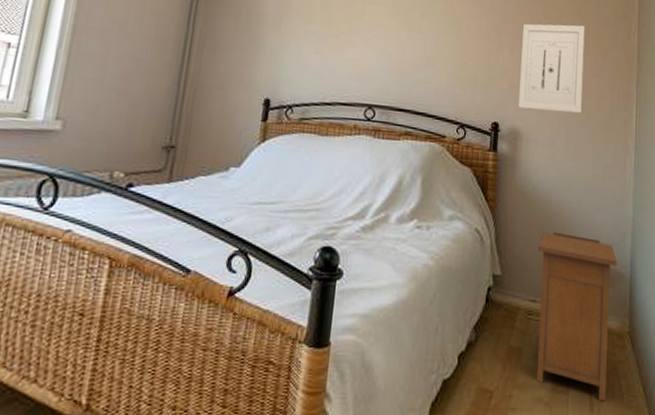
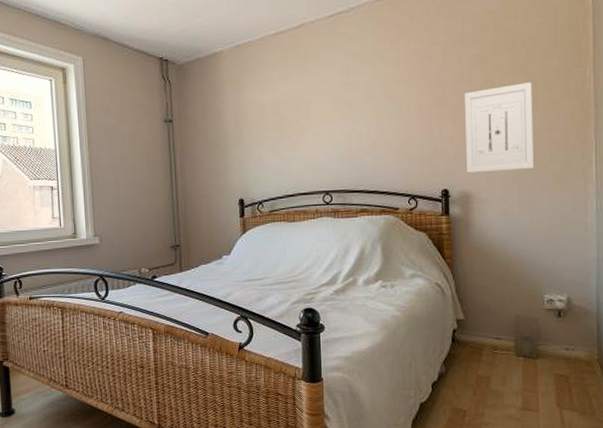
nightstand: present [536,231,618,401] -> none [498,279,582,417]

